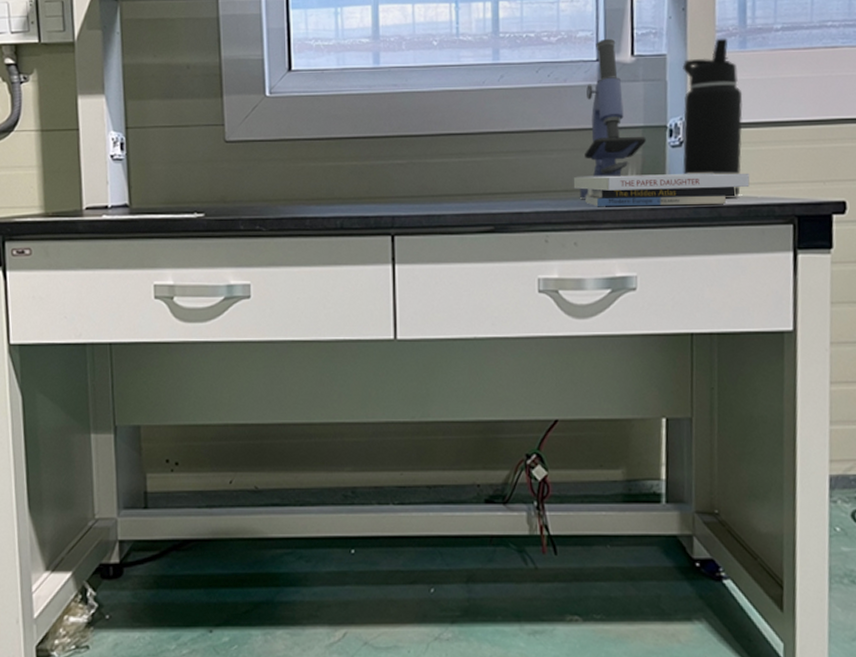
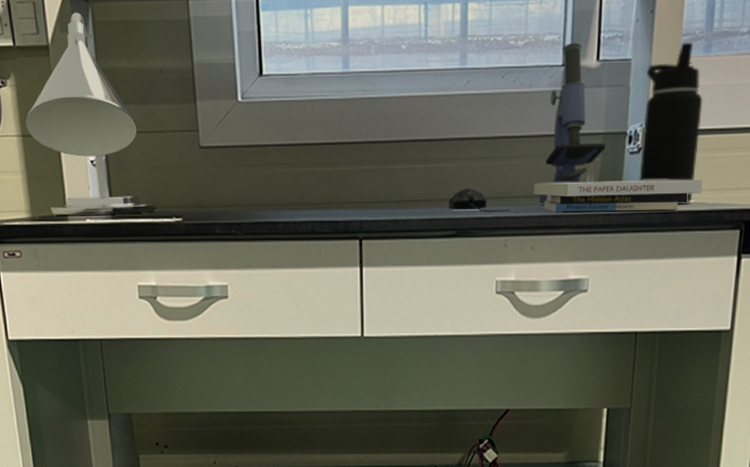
table lamp: none [45,10,178,211] -> present [26,12,157,215]
computer mouse: none [484,181,549,207] -> present [448,187,510,213]

